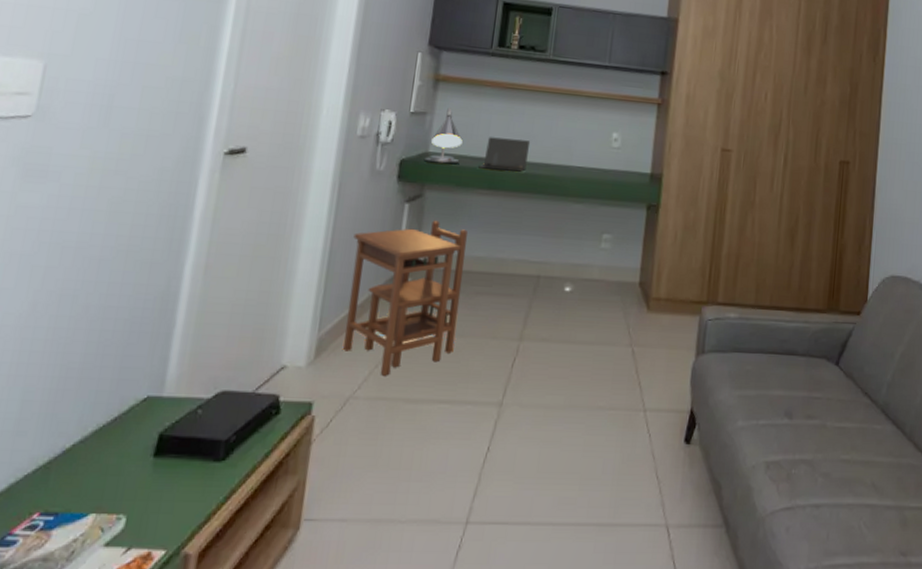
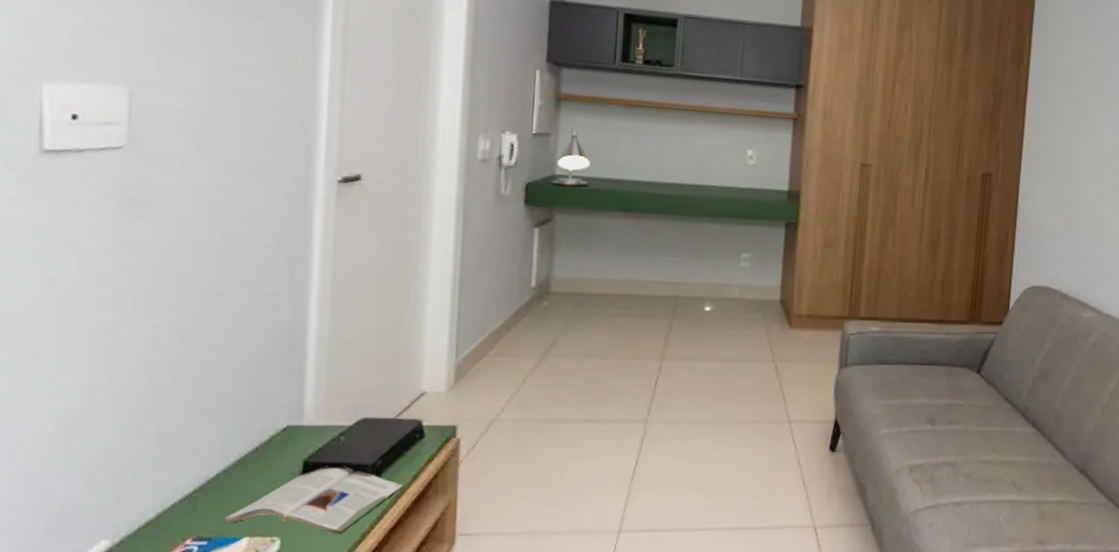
magazine: none [73,440,254,515] -> present [225,465,403,535]
side table: present [343,220,467,376] -> none [482,244,602,398]
laptop: present [478,137,531,173] -> none [609,157,662,194]

